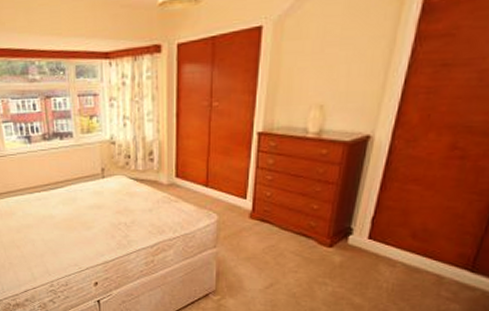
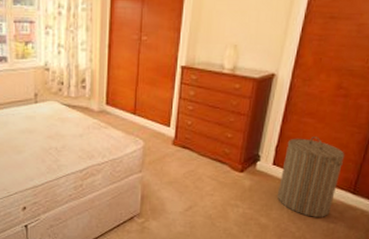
laundry hamper: none [374,206,461,298] -> present [277,137,345,217]

